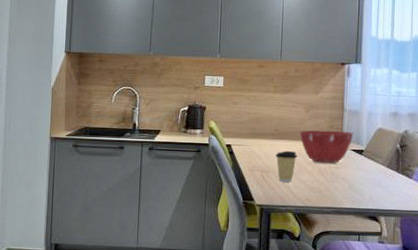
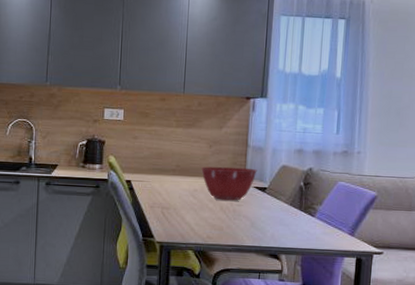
coffee cup: present [276,151,297,182] -> none [177,188,199,219]

